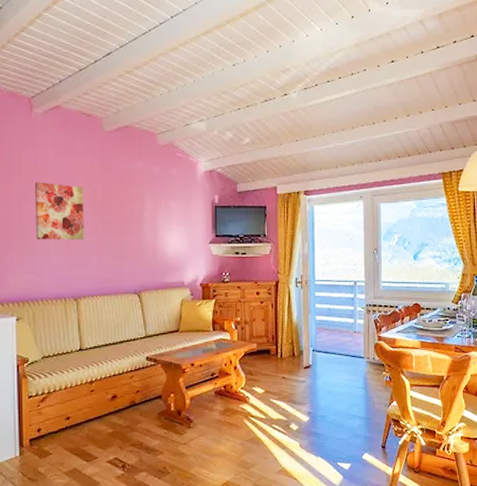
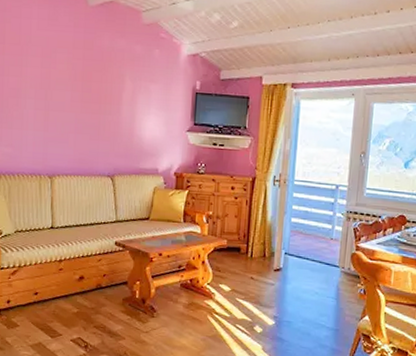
wall art: present [35,181,84,240] -> none [16,53,64,117]

